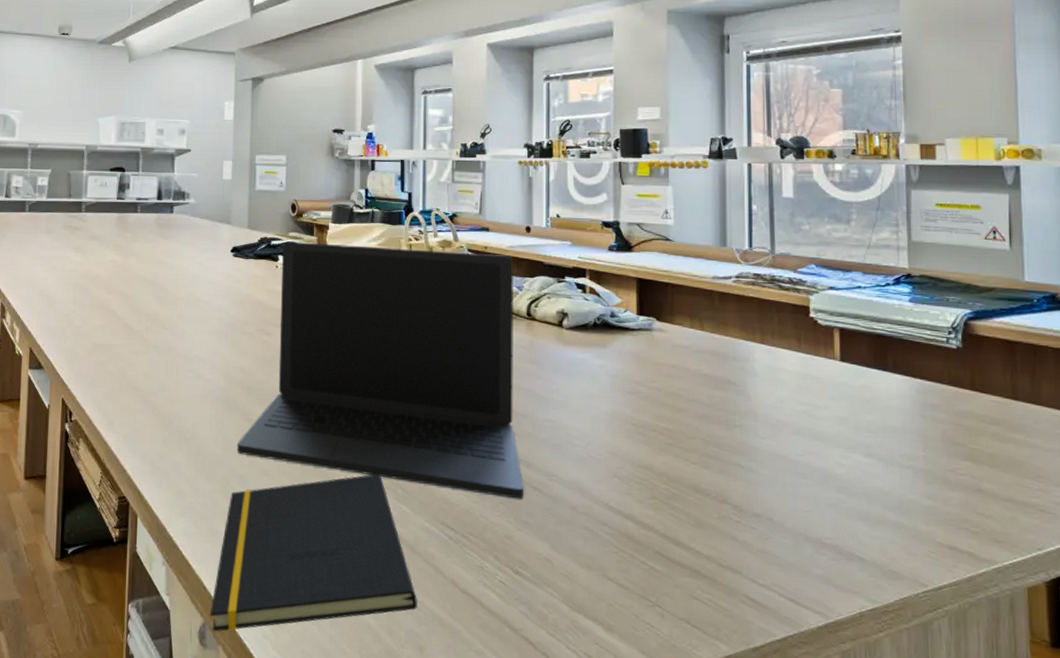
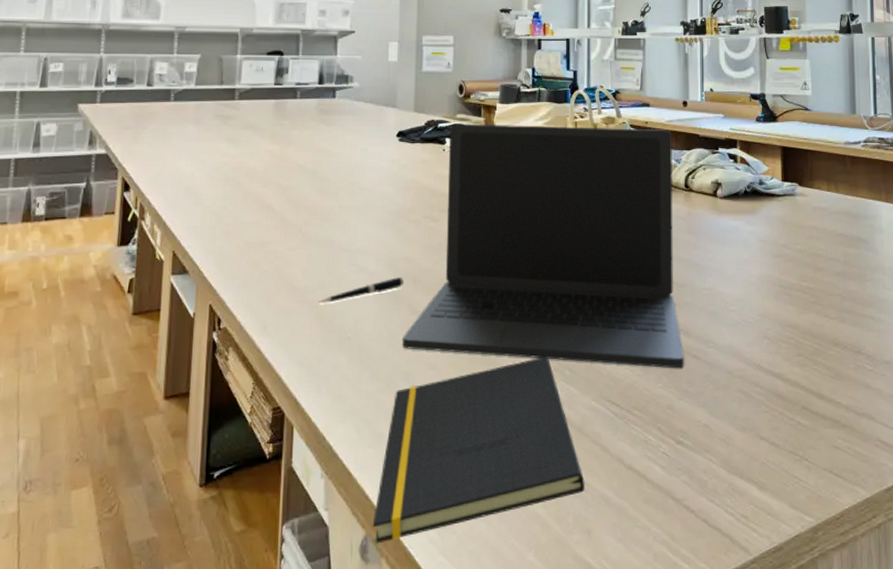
pen: none [158,385,239,405] -> present [318,276,405,303]

